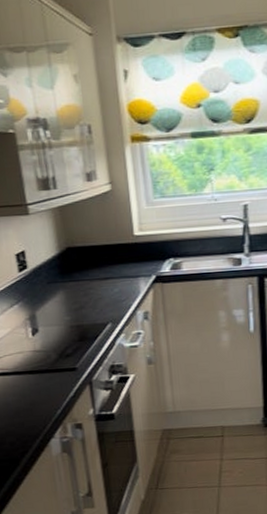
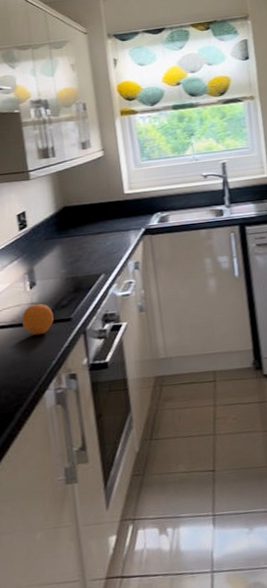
fruit: none [25,351,58,384] -> present [22,303,54,336]

